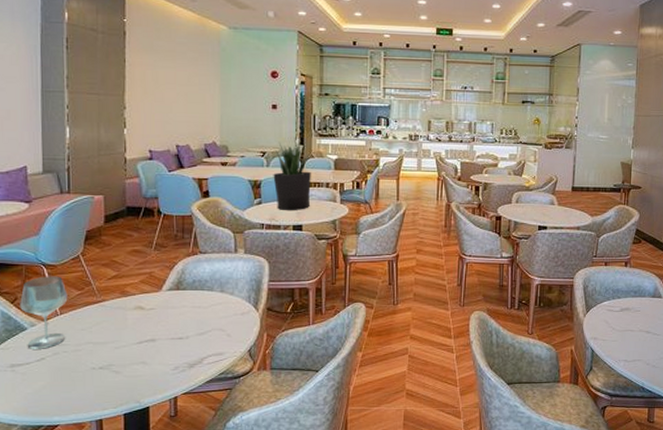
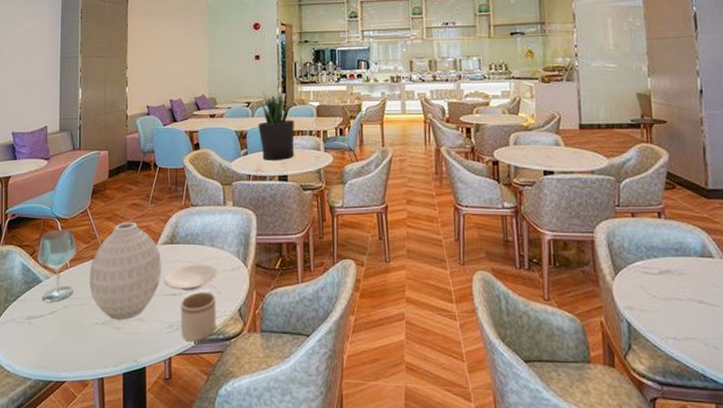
vase: none [84,268,167,364] -> present [89,221,162,320]
saucer: none [169,308,227,334] -> present [164,263,218,291]
mug: none [186,334,225,382] -> present [180,291,216,343]

